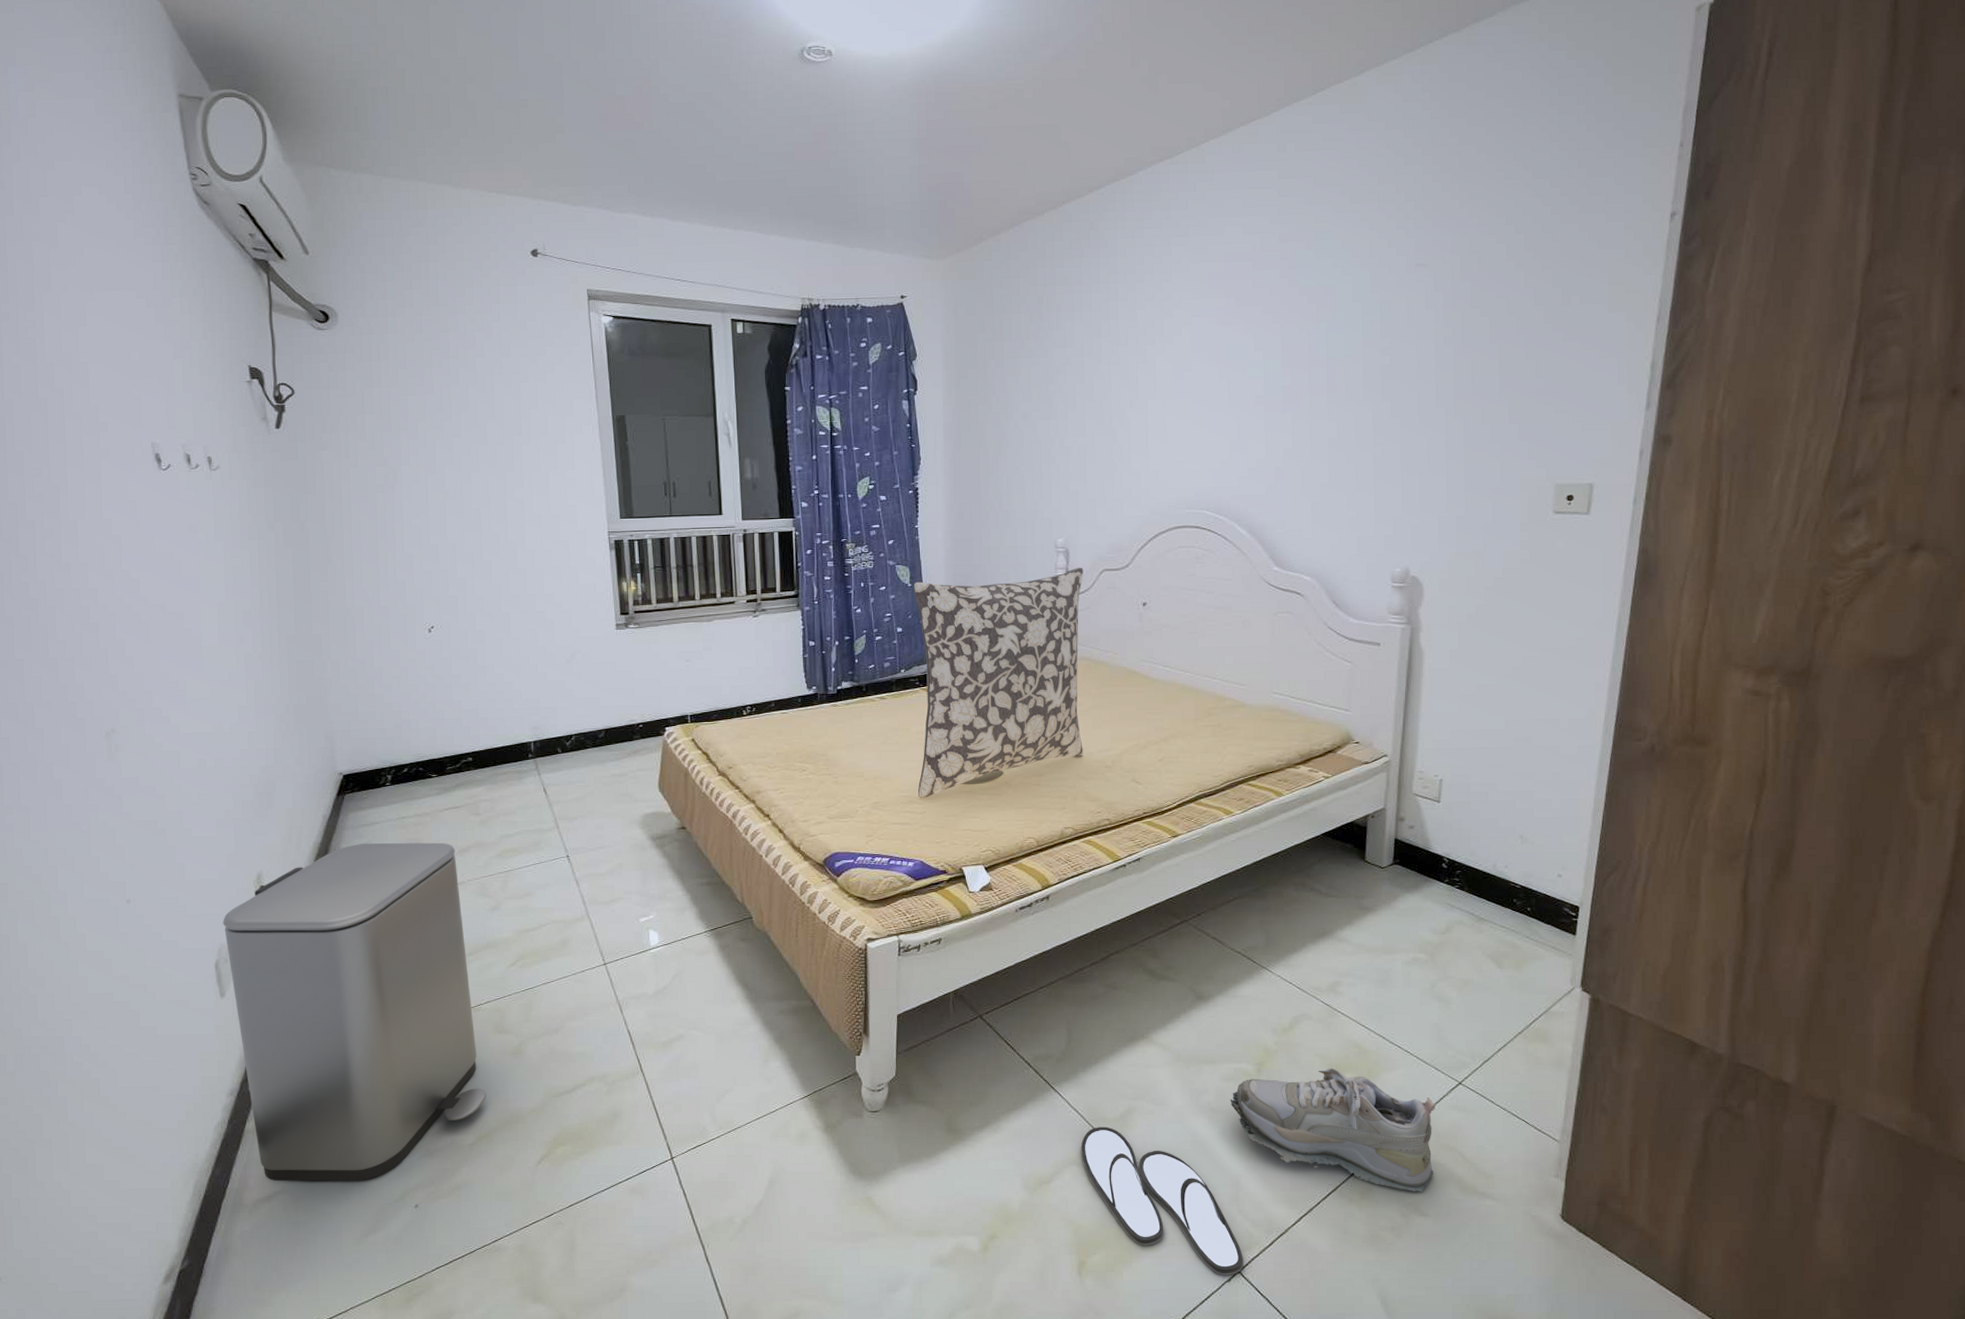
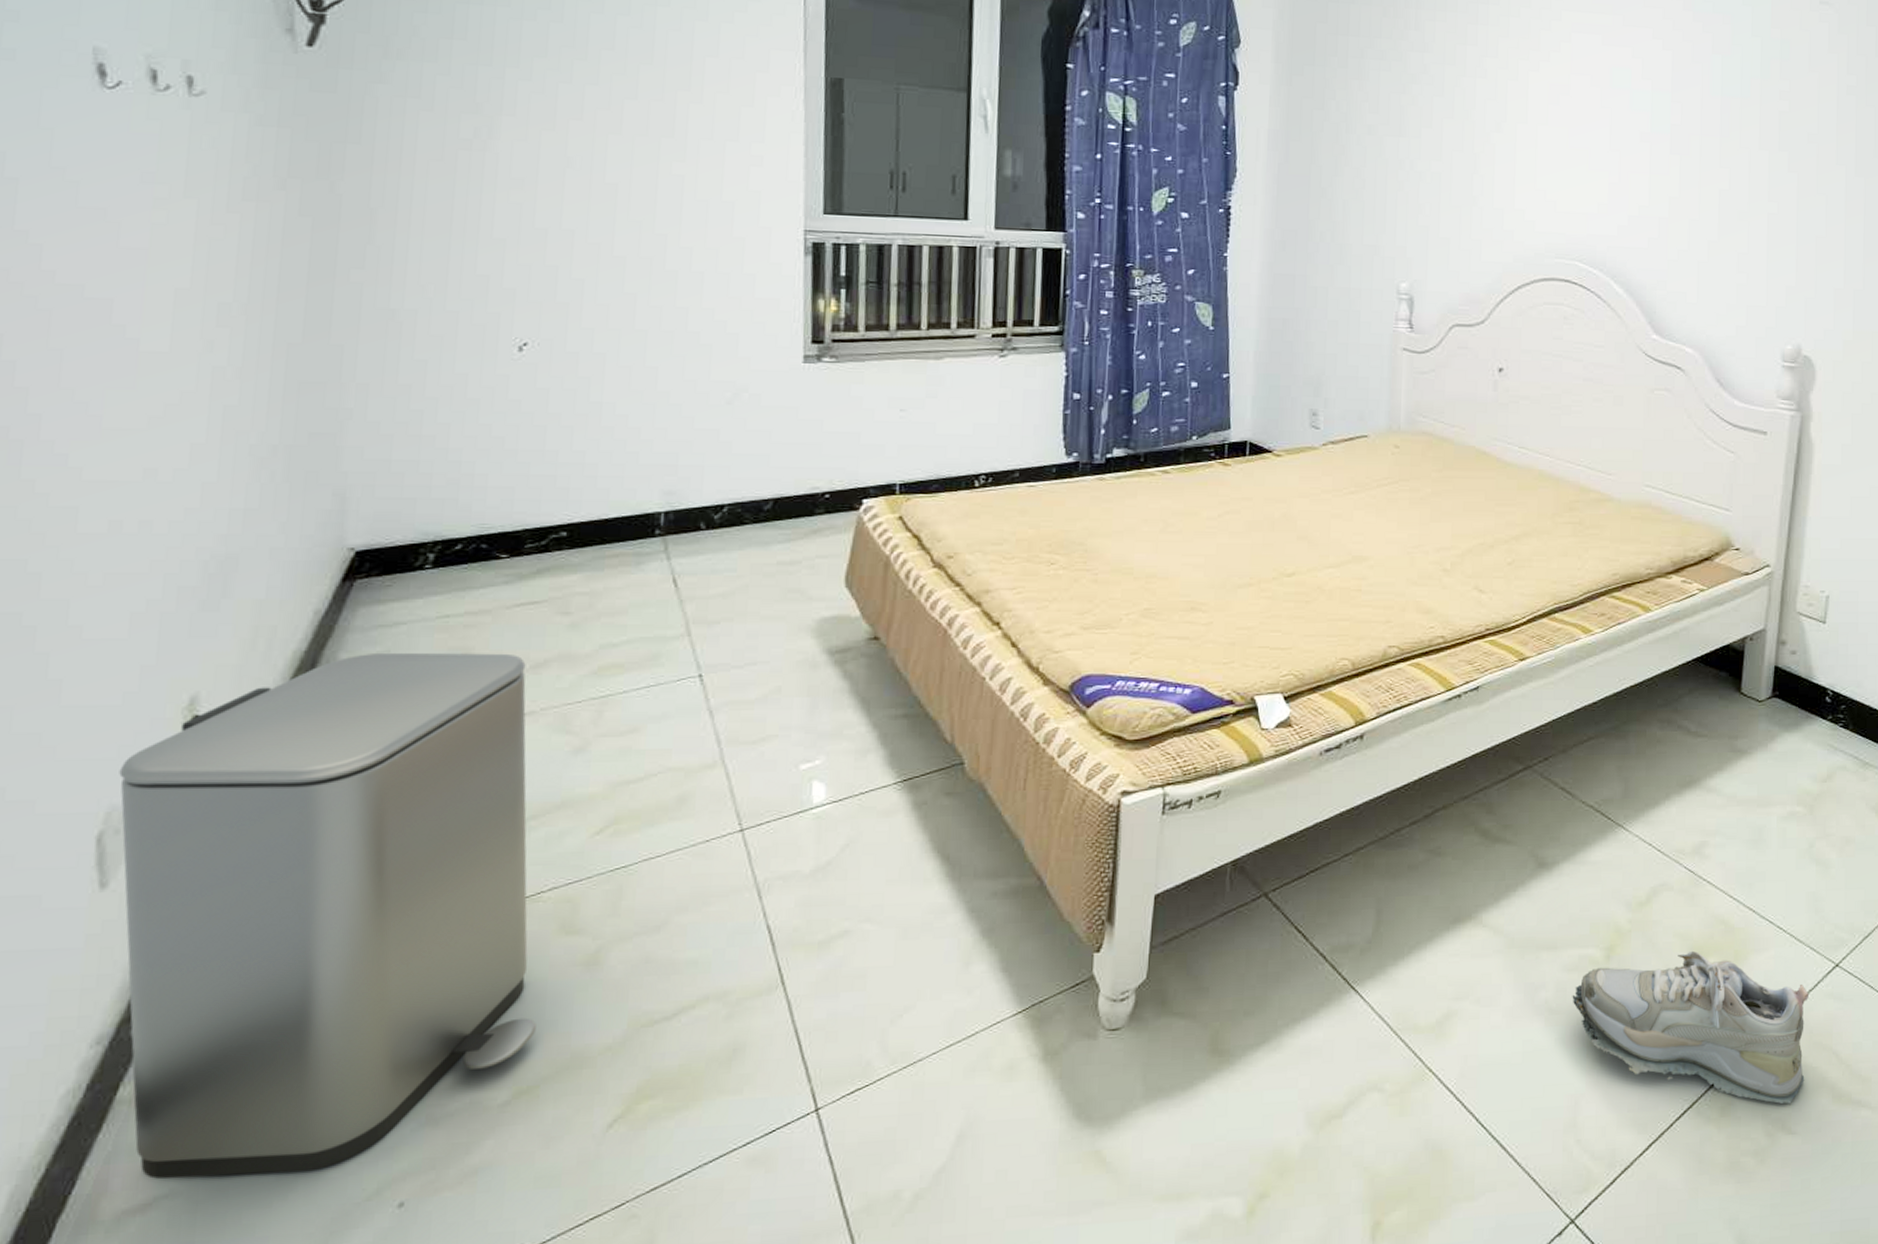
pillow: present [913,567,1083,798] -> none [1203,319,1430,605]
slippers: present [1080,1126,1243,1275] -> none [1384,1037,1579,1228]

